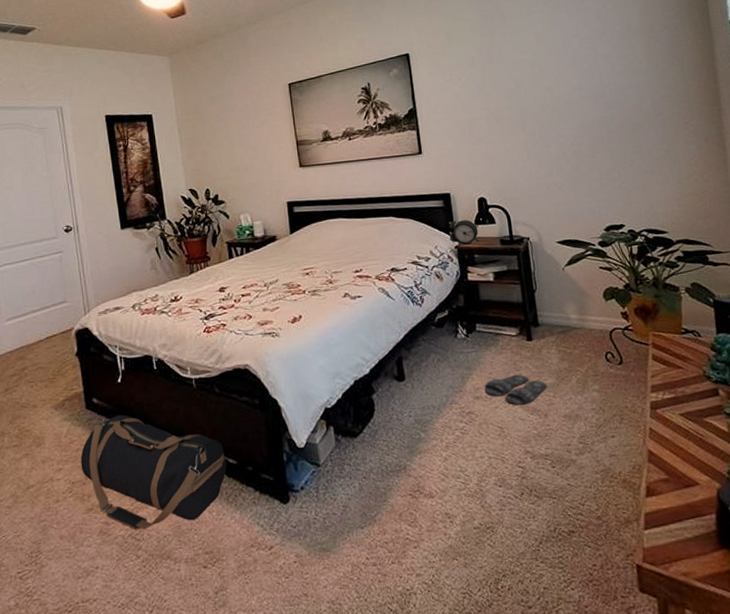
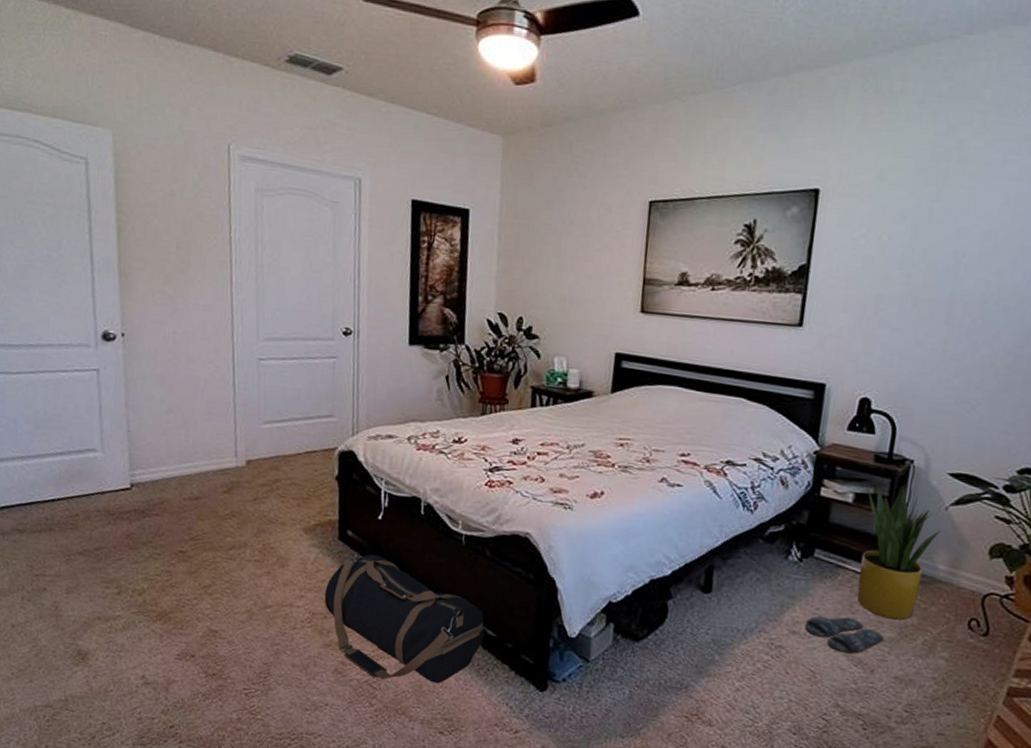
alarm clock: present [448,220,480,245] -> none [809,419,852,453]
planter: none [503,257,565,368] -> present [857,483,942,620]

